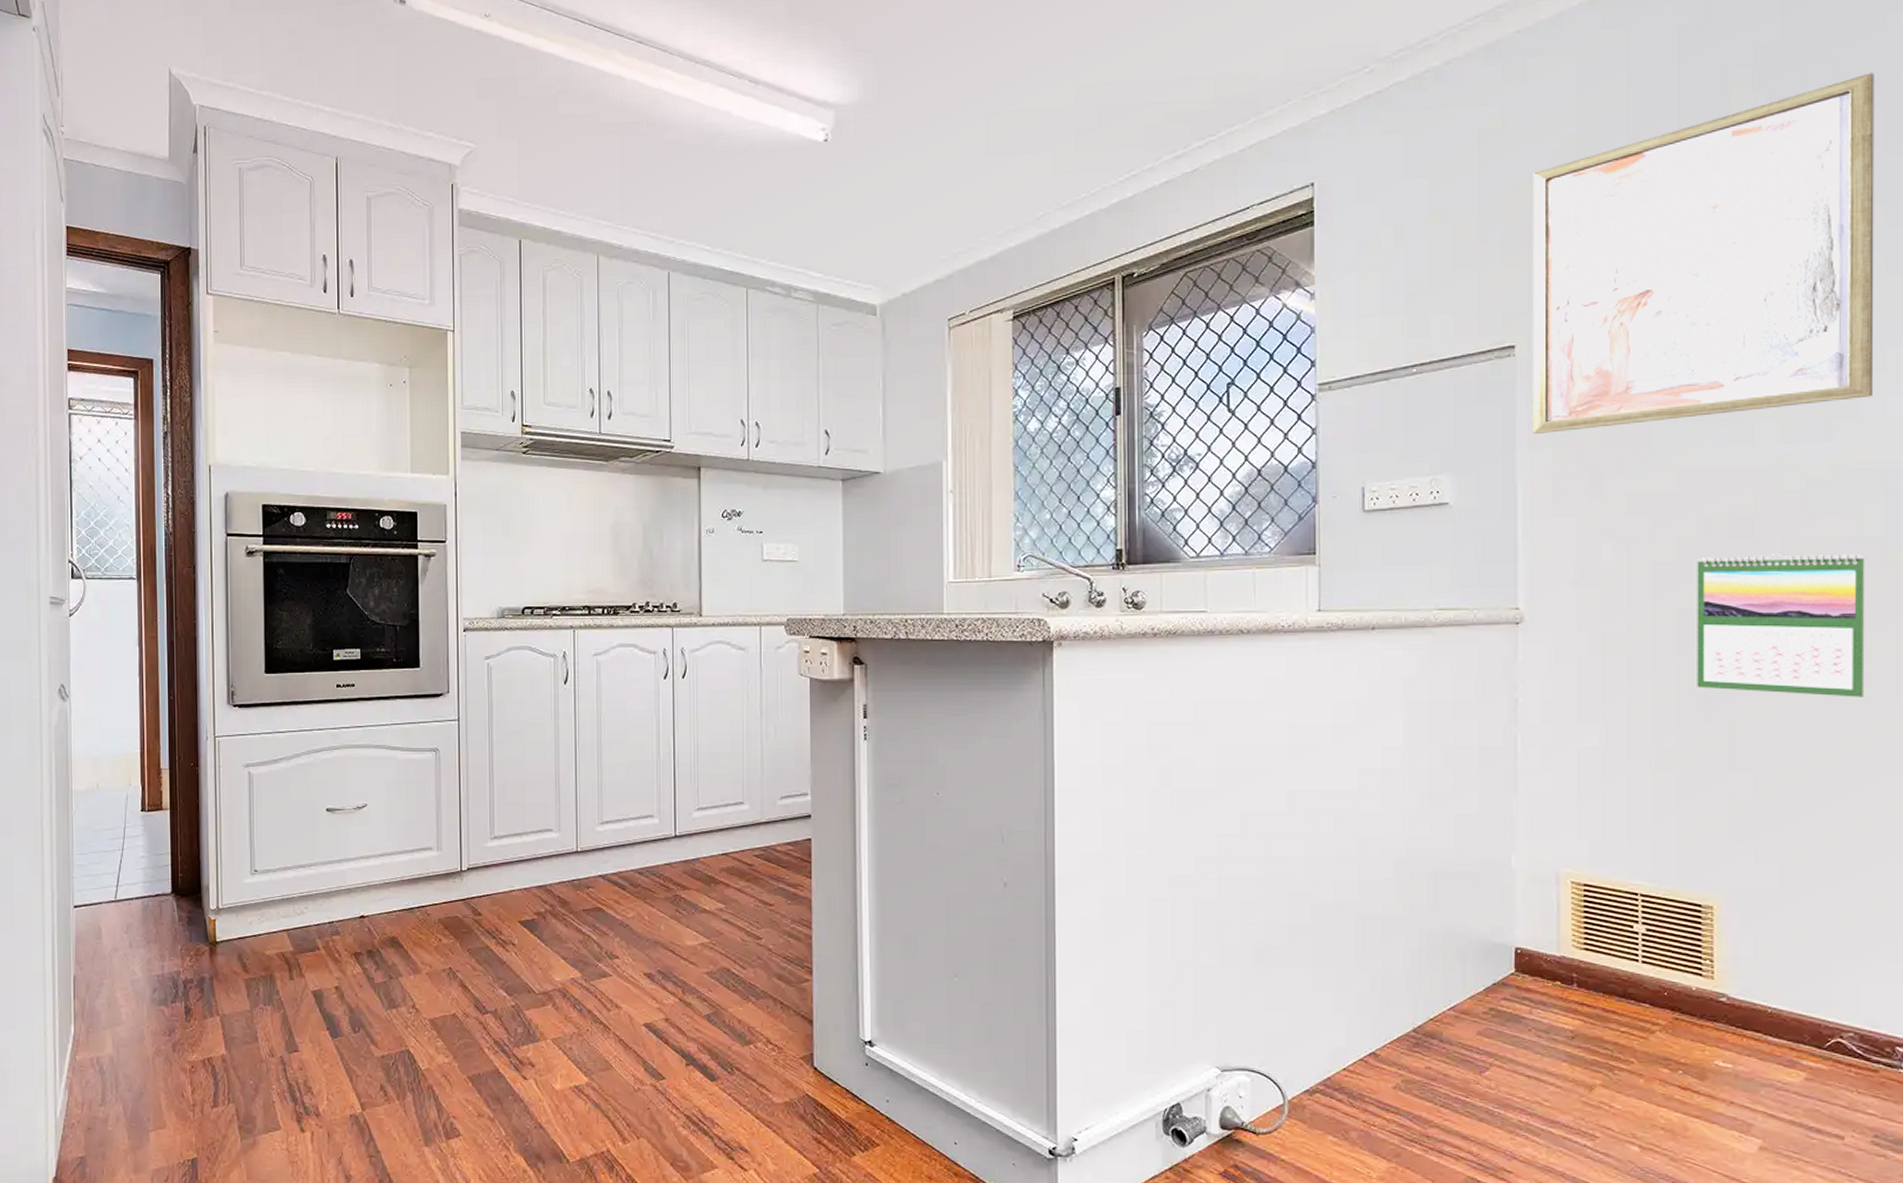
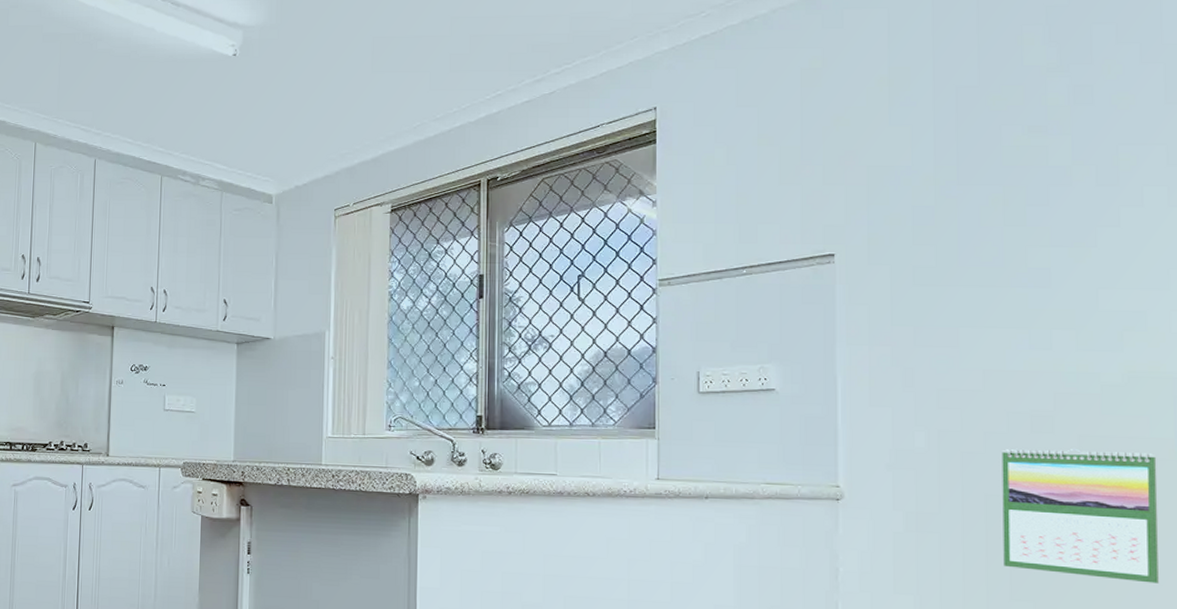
wall art: present [1532,73,1874,435] -> none [850,33,1160,333]

